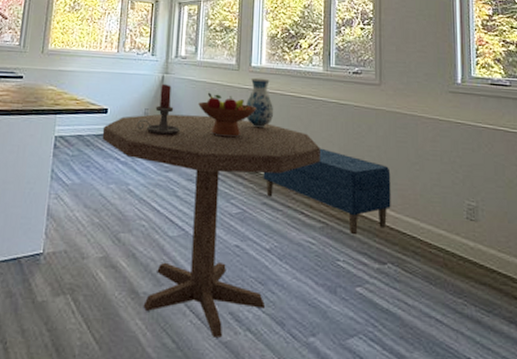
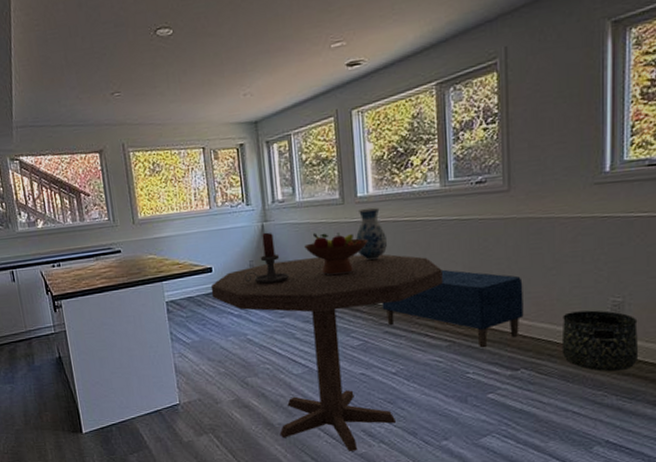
basket: none [424,209,493,280] -> present [561,310,639,372]

